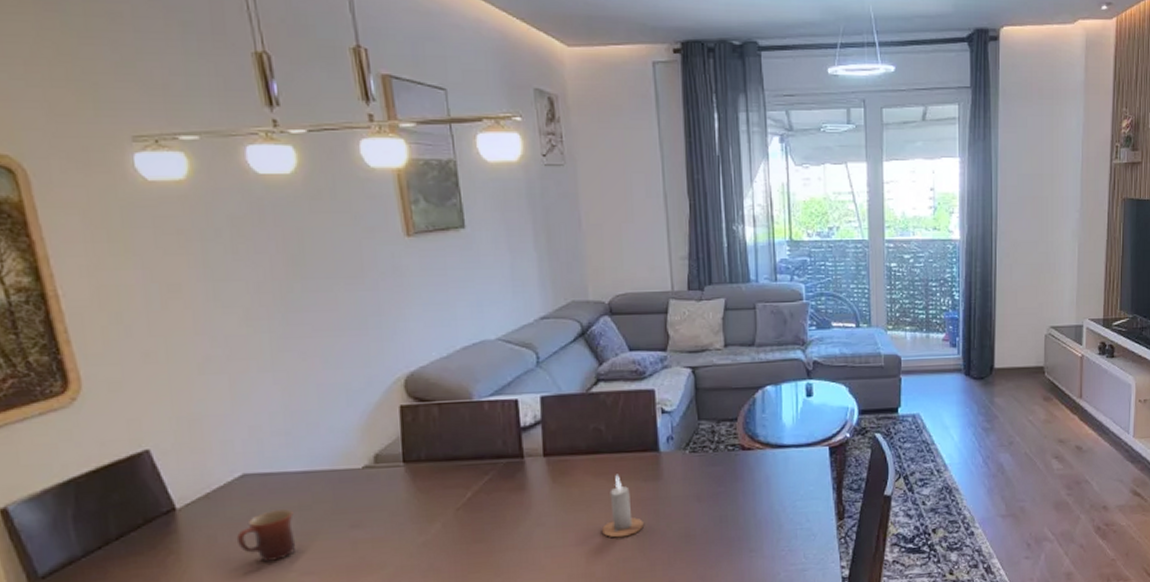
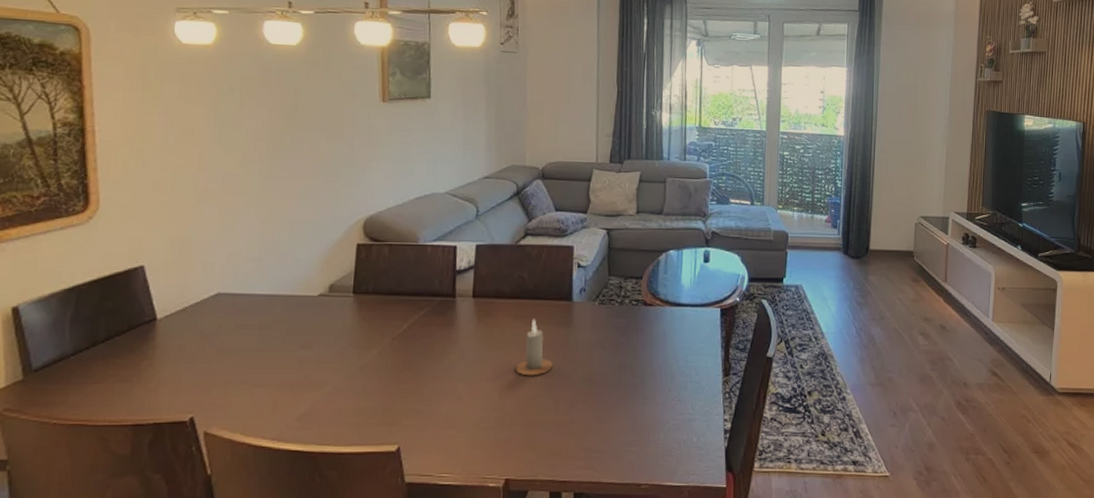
mug: present [236,509,296,561] -> none [202,327,254,372]

